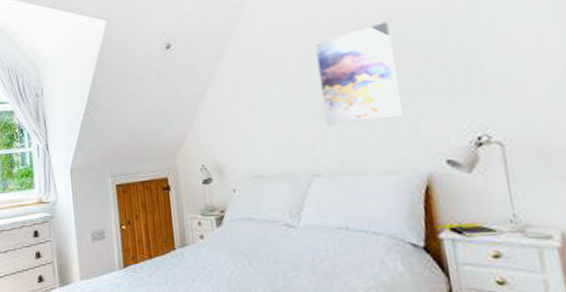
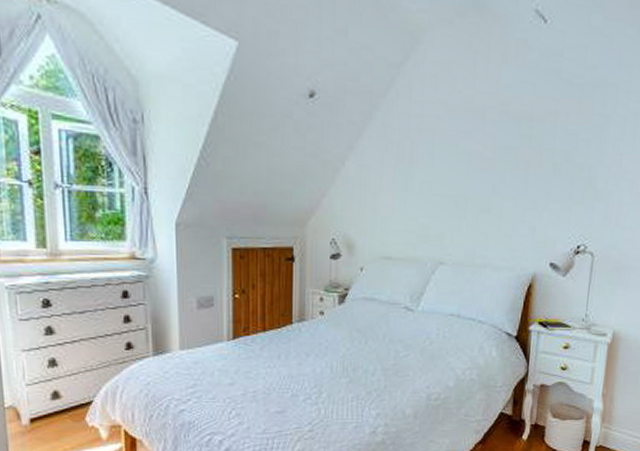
wall art: present [315,22,402,125] -> none [459,120,533,217]

